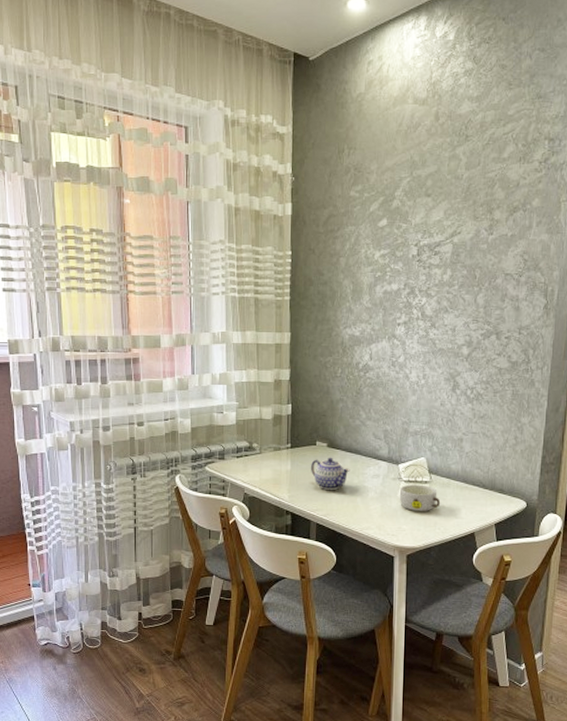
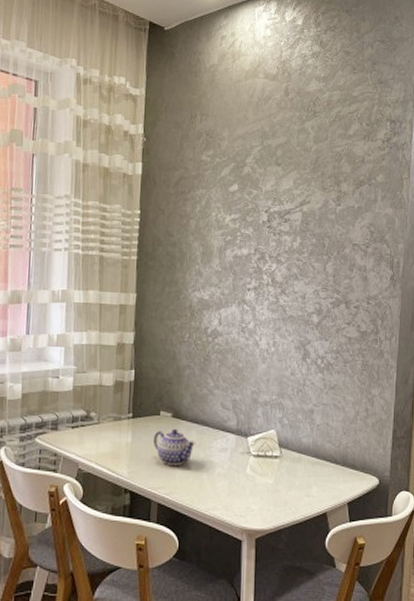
bowl: present [399,484,441,511] -> none [248,459,292,489]

